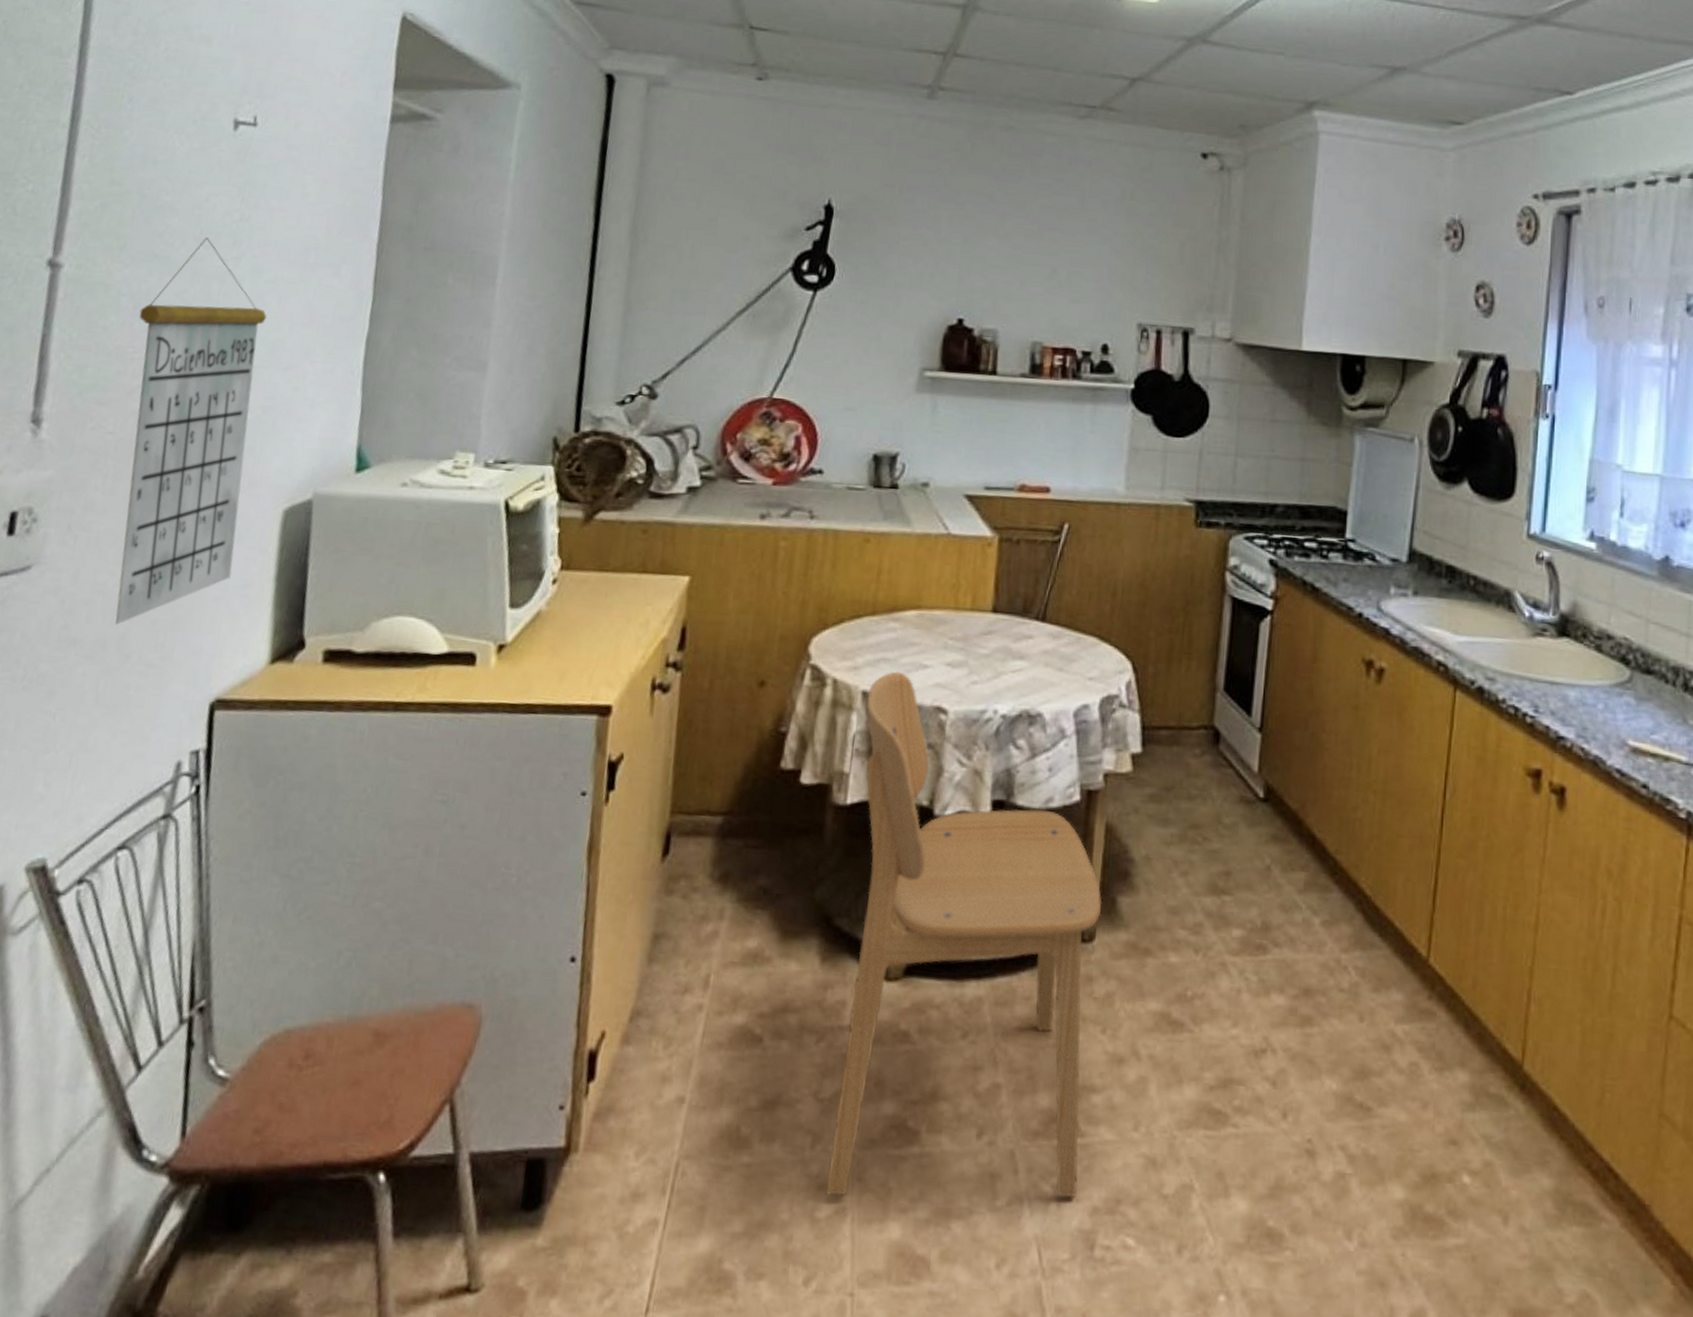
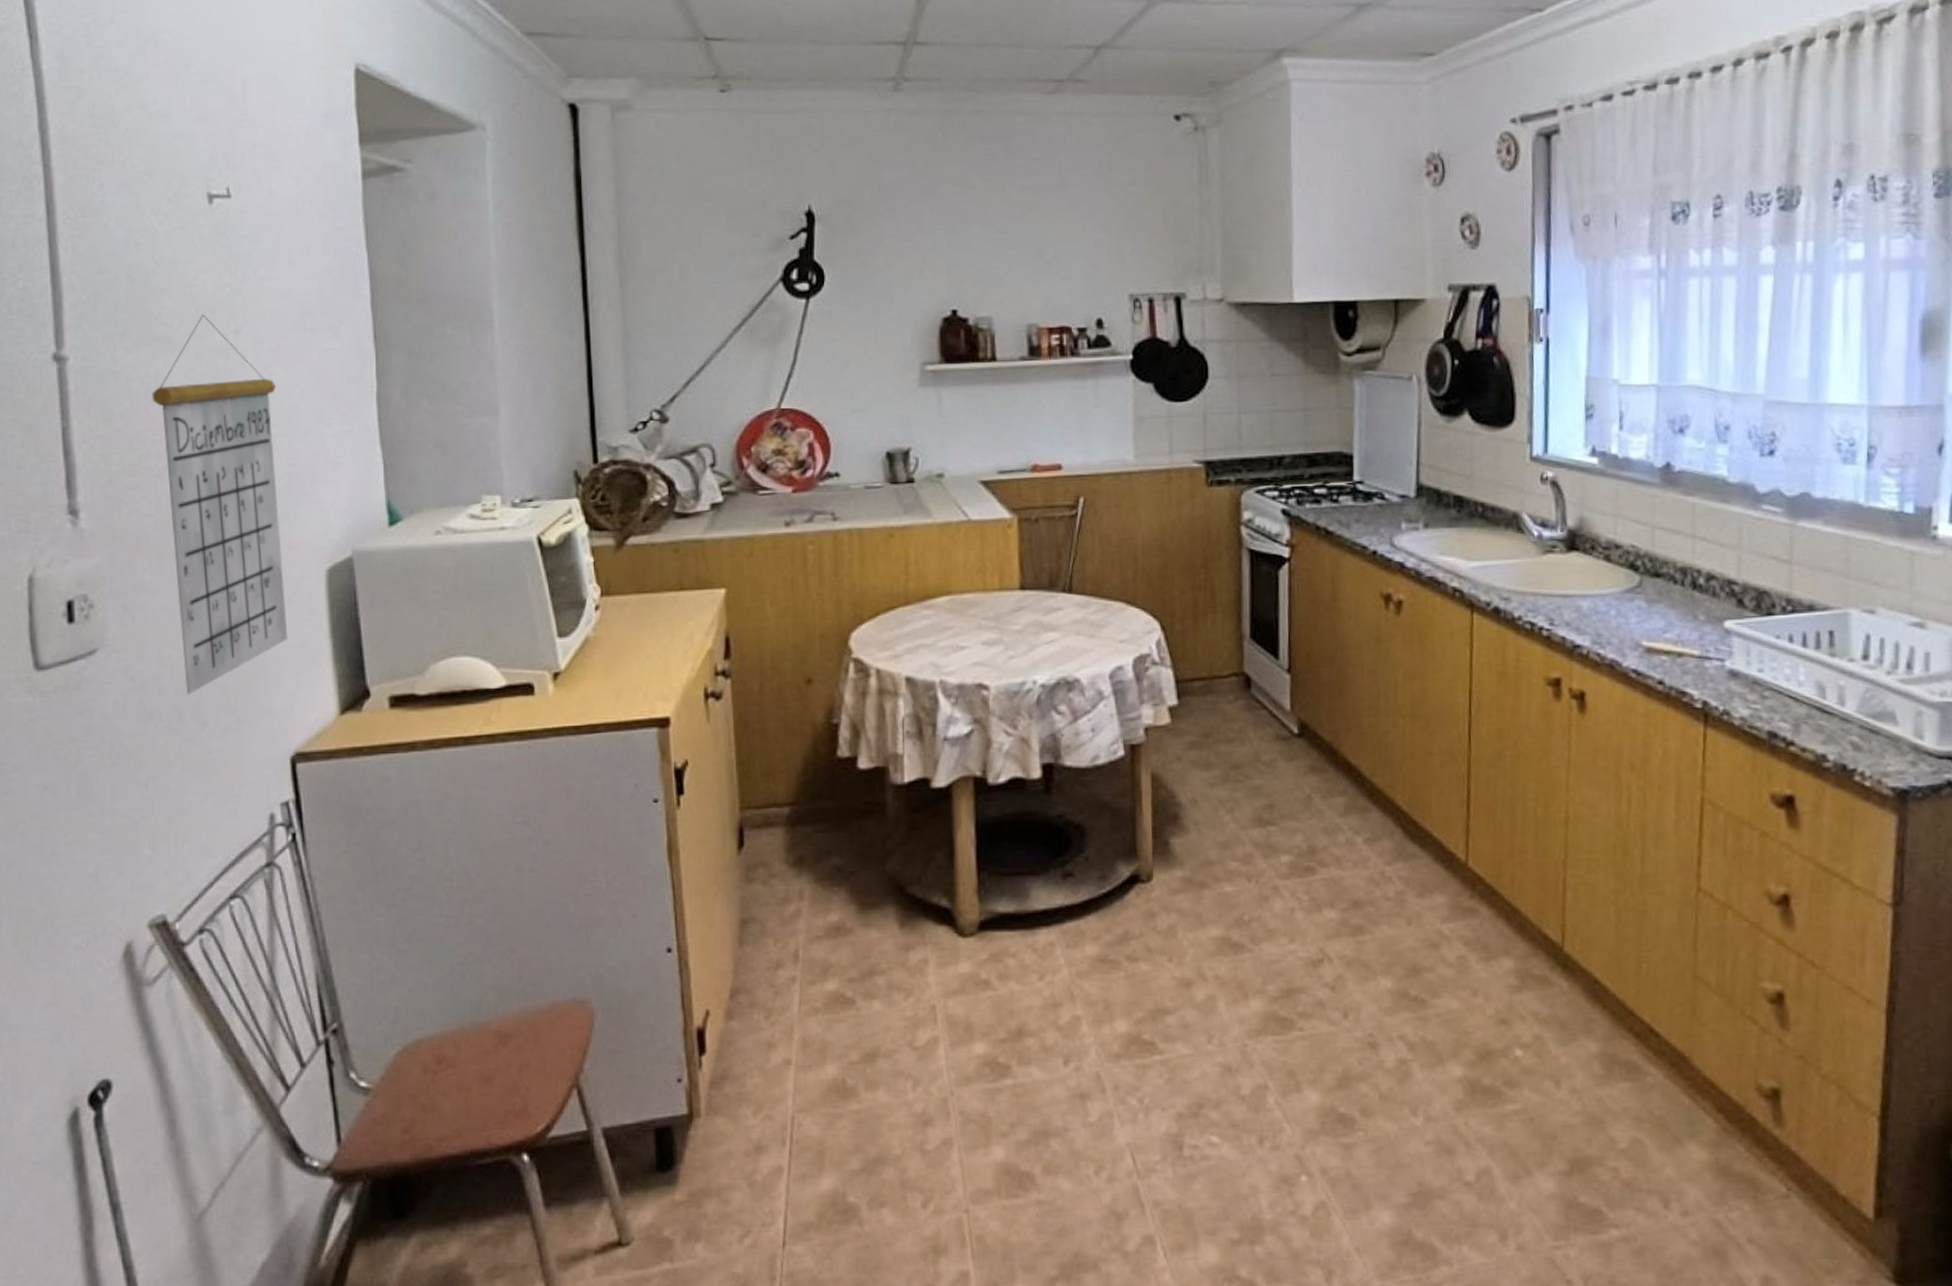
dining chair: present [825,671,1103,1198] -> none [910,655,1162,1129]

